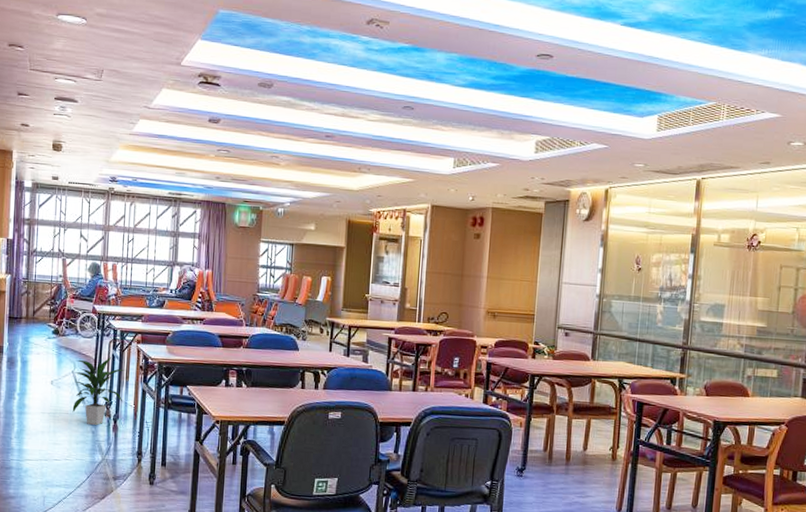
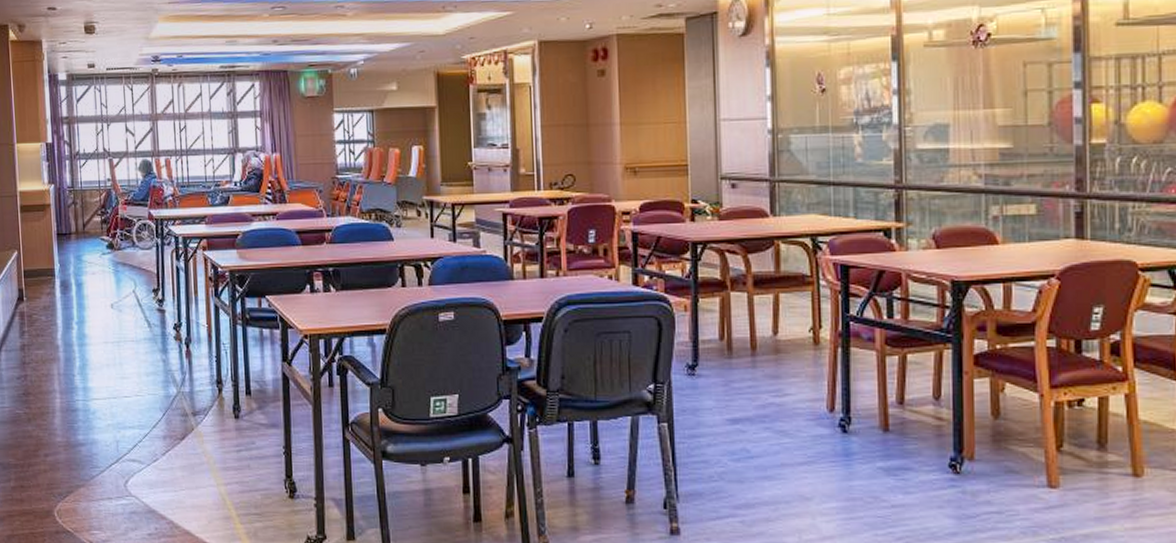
indoor plant: present [72,357,126,425] -> none [135,270,194,352]

